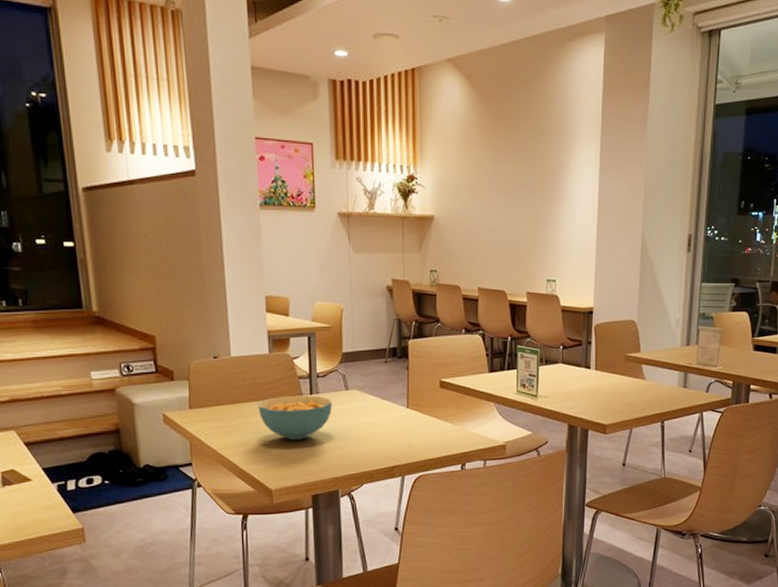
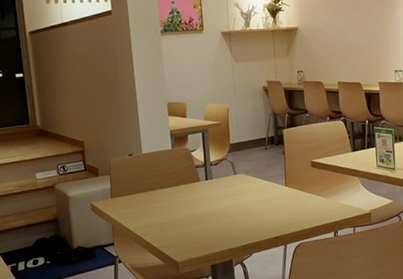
cereal bowl: present [257,395,333,440] -> none [164,181,225,219]

